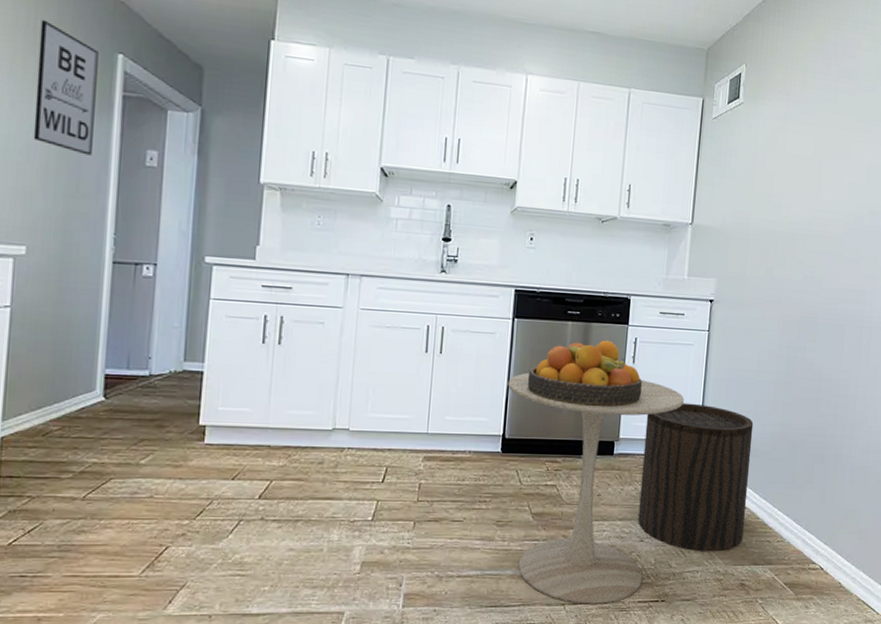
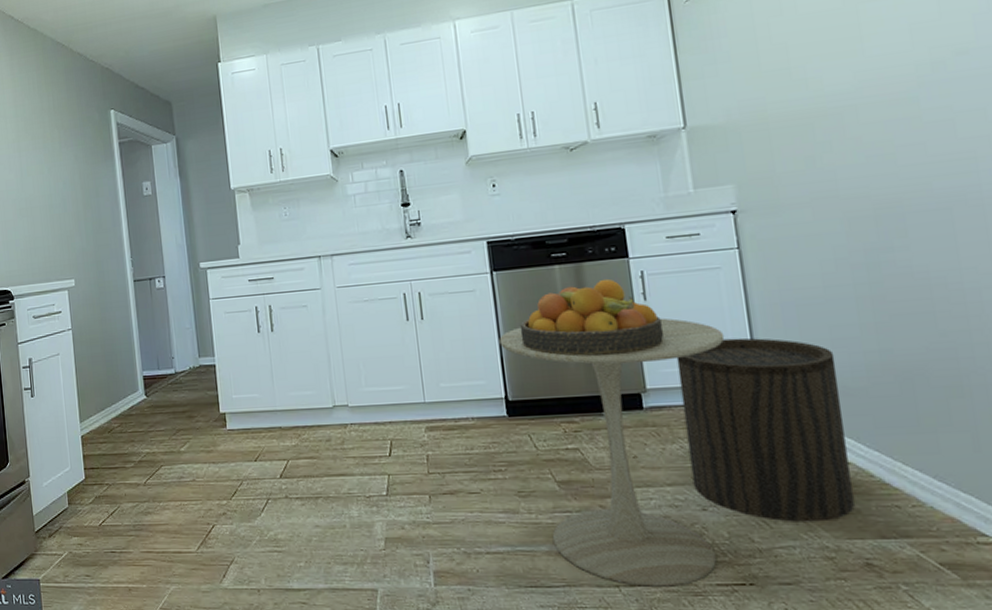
wall art: present [33,19,99,156] -> none [57,99,105,198]

